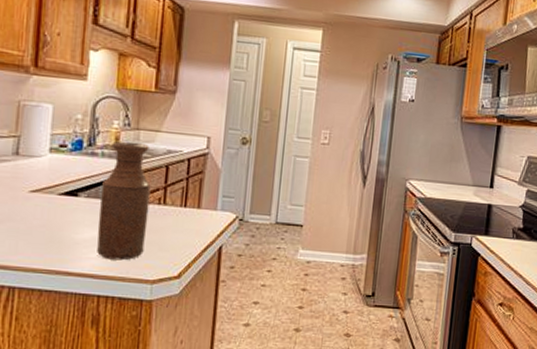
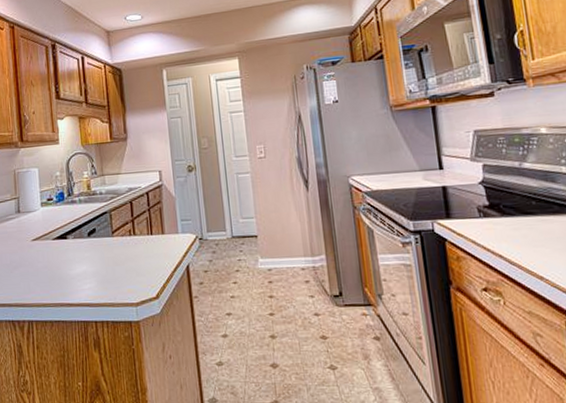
bottle: present [97,141,151,261] -> none [83,186,125,289]

